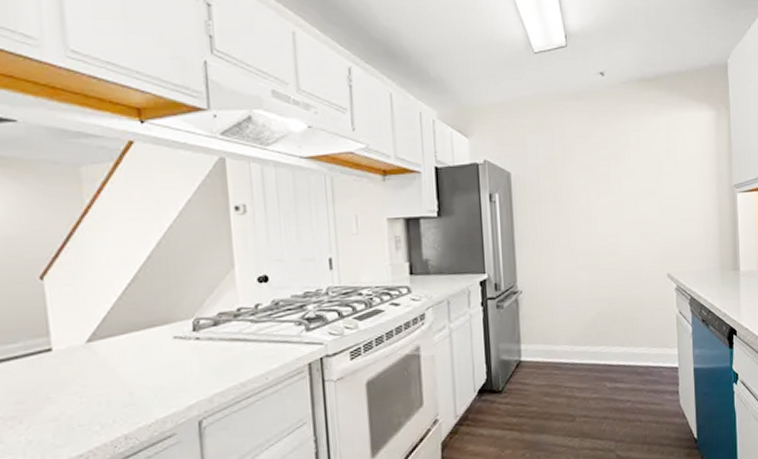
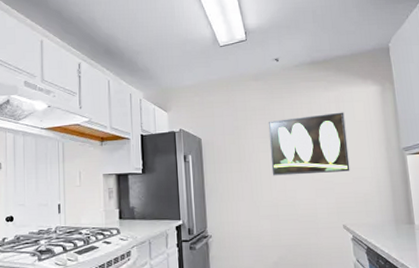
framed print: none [589,142,678,218] -> present [268,112,350,176]

